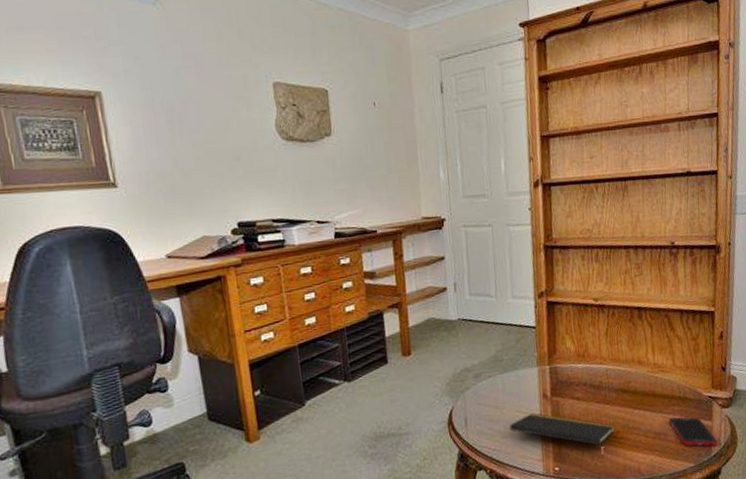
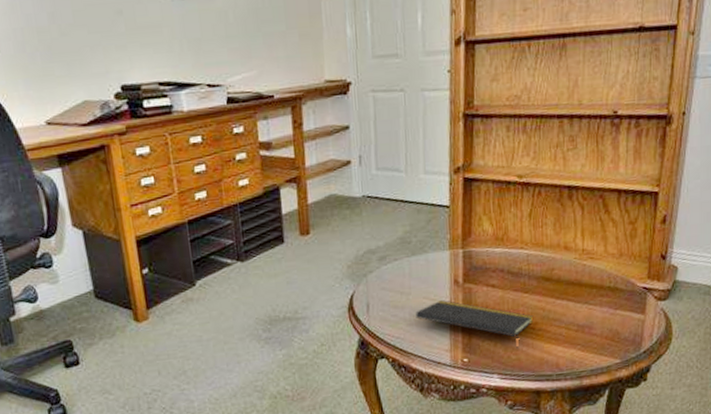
cell phone: present [668,417,718,447] -> none [594,309,650,342]

